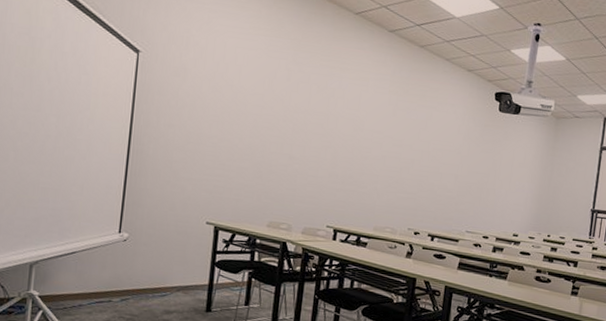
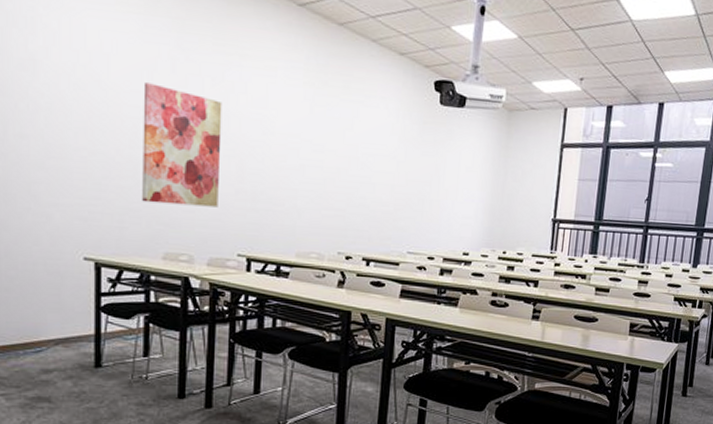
wall art: none [256,88,324,187] -> present [142,83,222,208]

